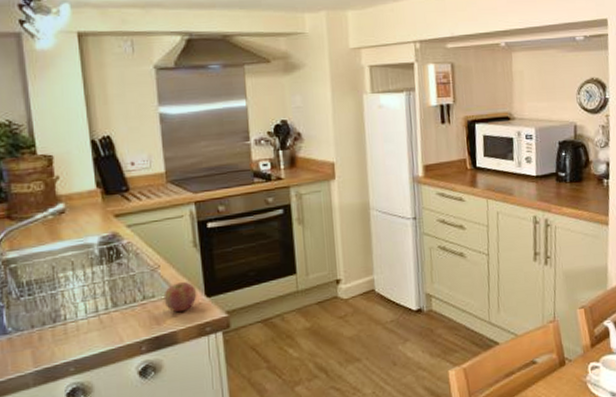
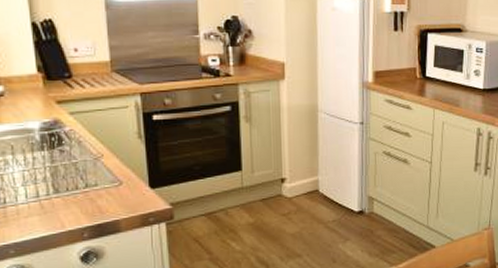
apple: present [163,282,197,313] -> none [107,172,141,202]

